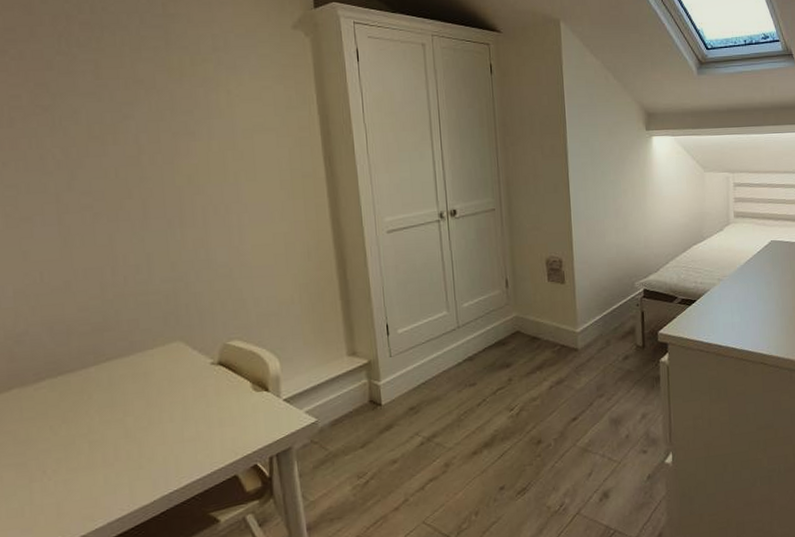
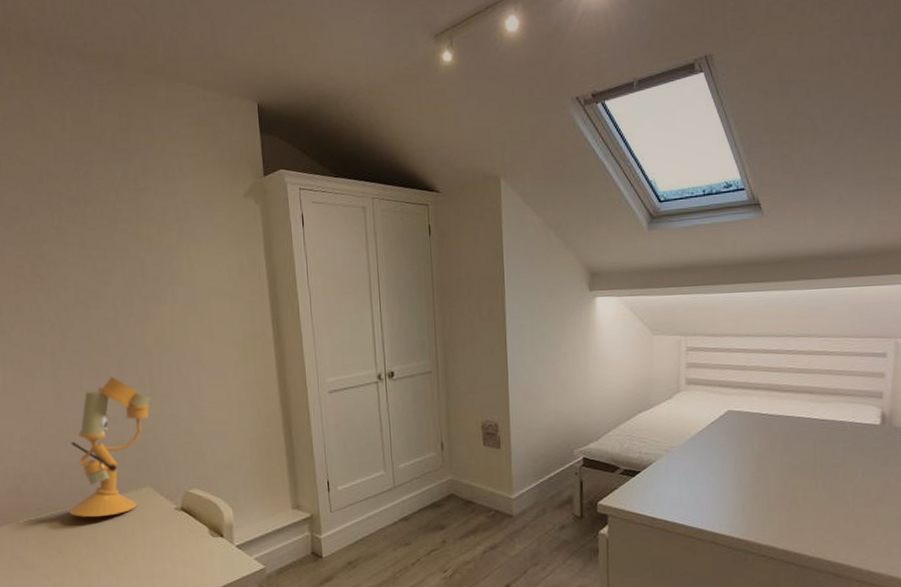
desk lamp: none [76,219,184,380] -> present [68,376,152,517]

